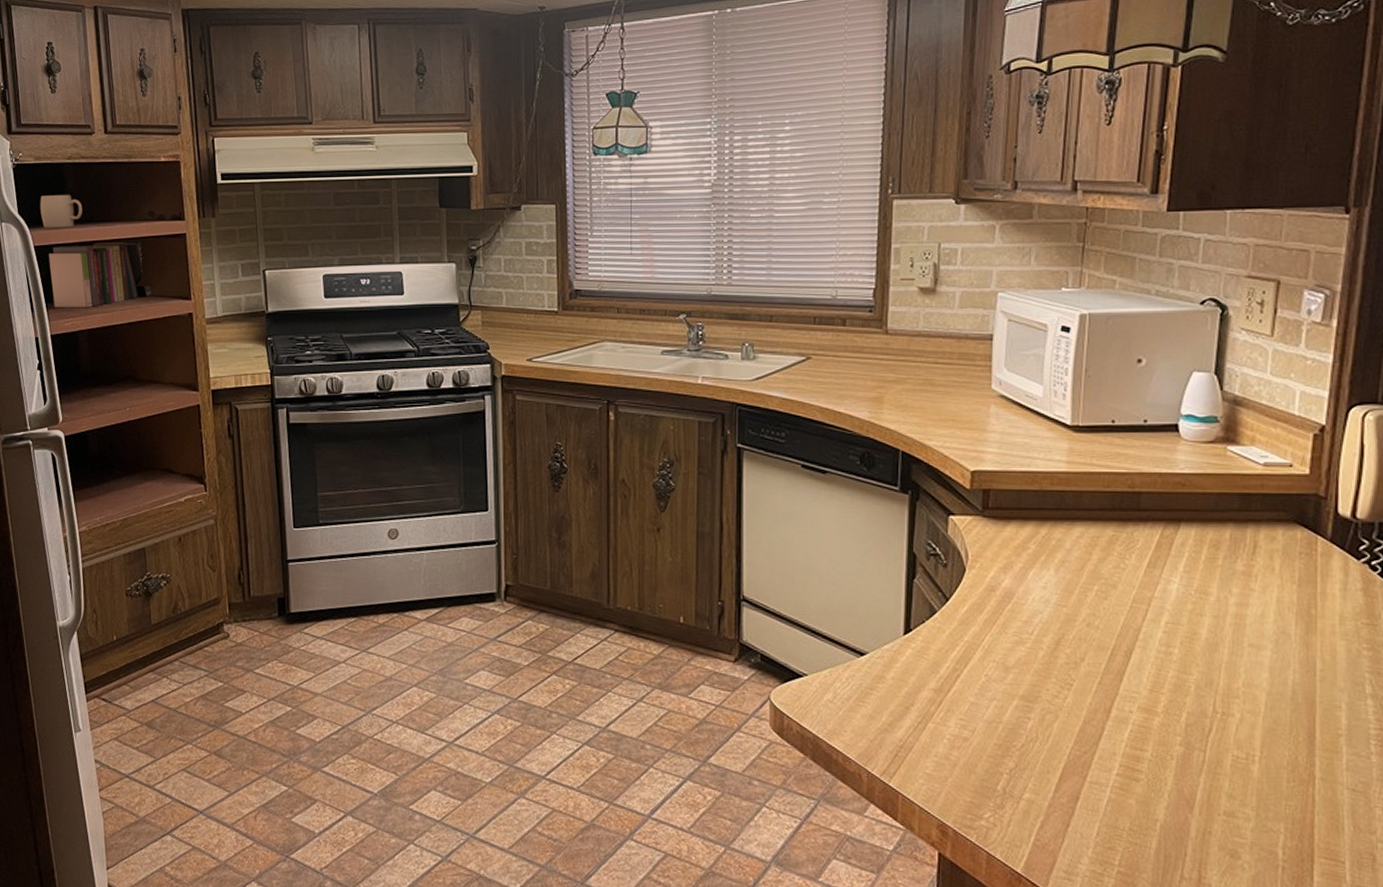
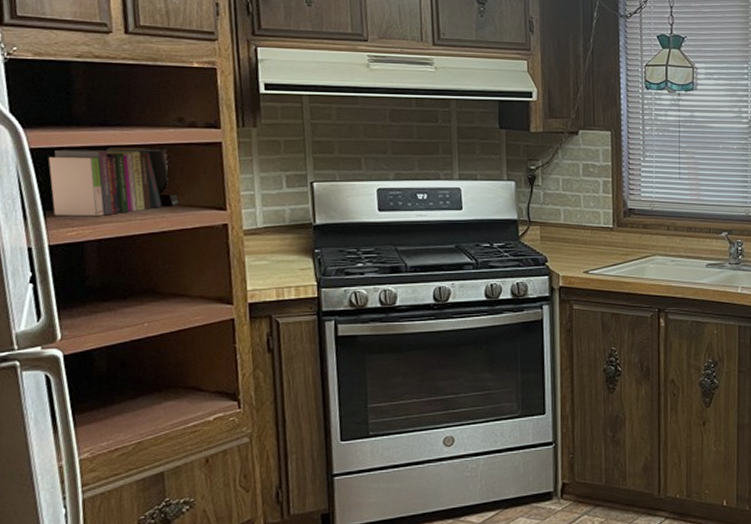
mug: present [40,195,83,229] -> none [38,95,95,131]

